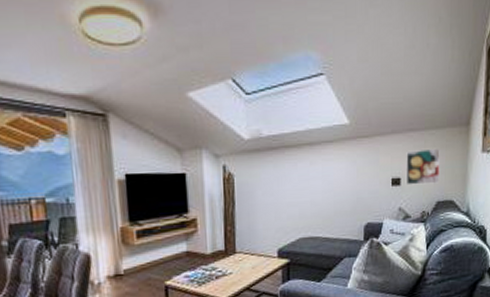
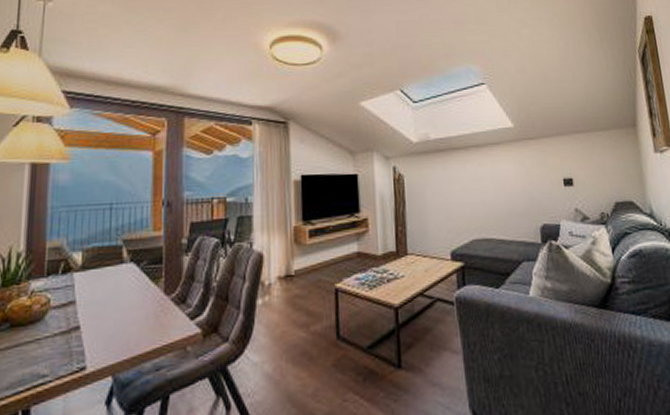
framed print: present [405,148,440,185] -> none [575,148,614,186]

